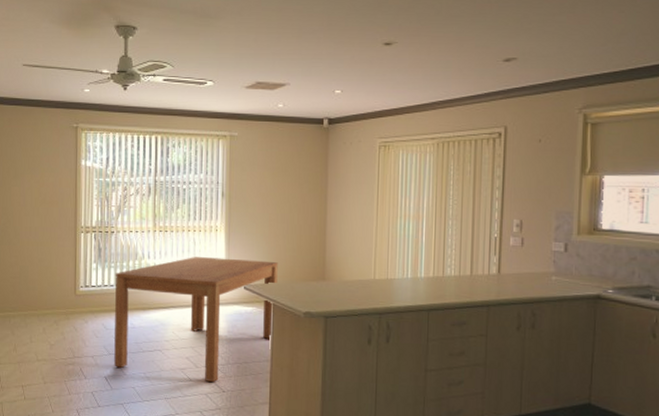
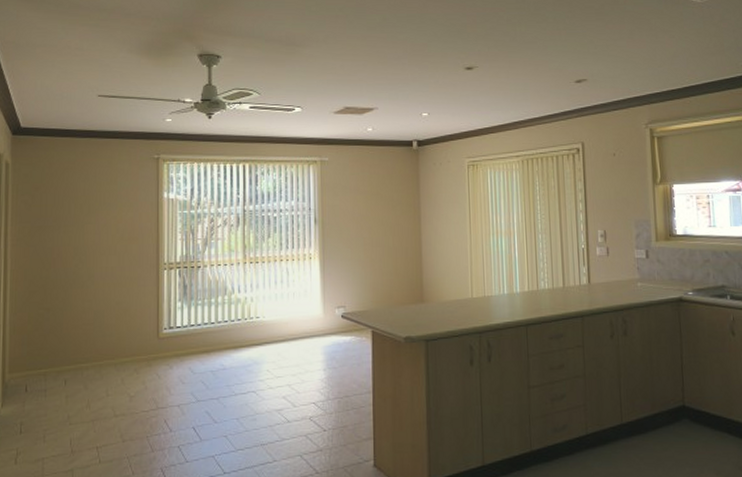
dining table: present [114,256,278,383] -> none [202,286,376,422]

